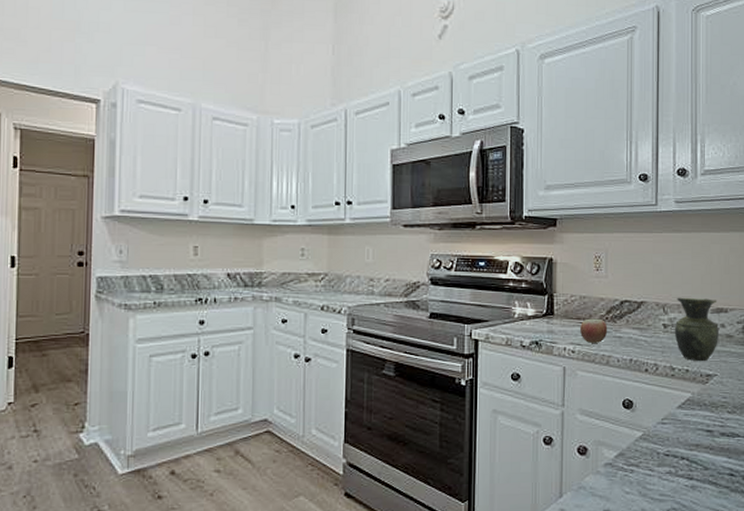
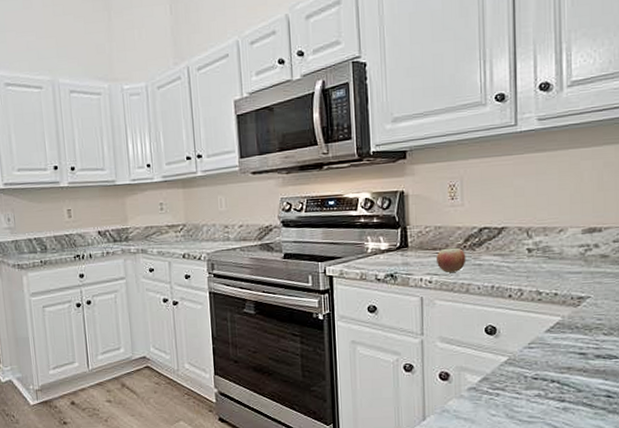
vase: present [674,297,720,362] -> none [540,219,593,285]

